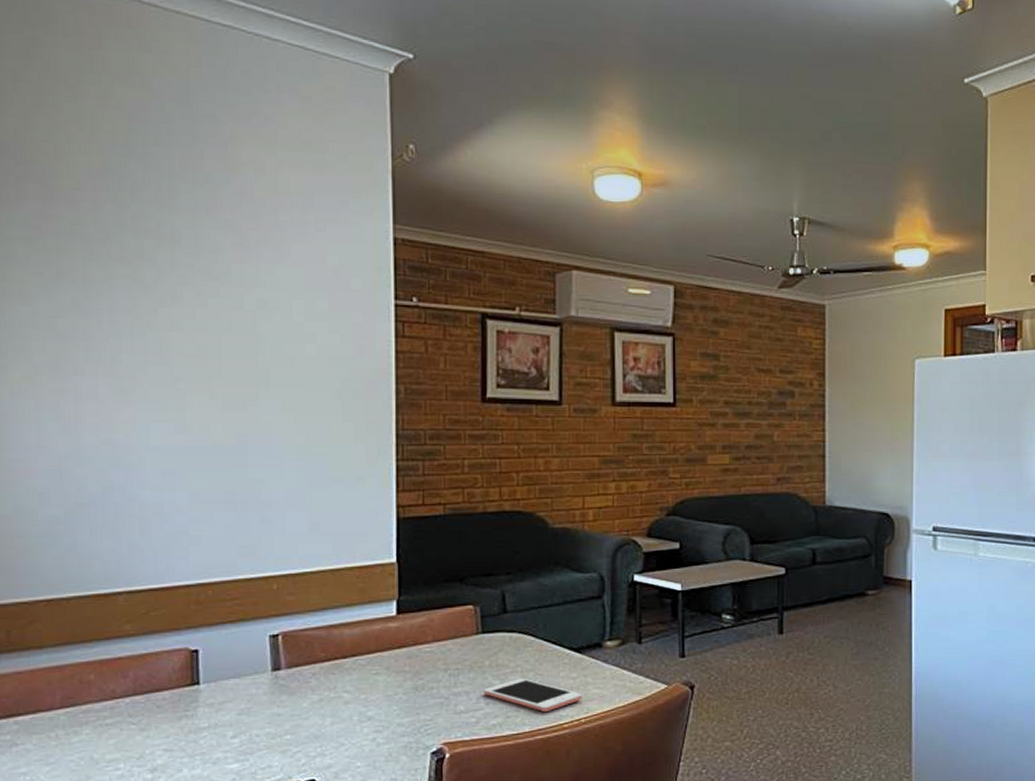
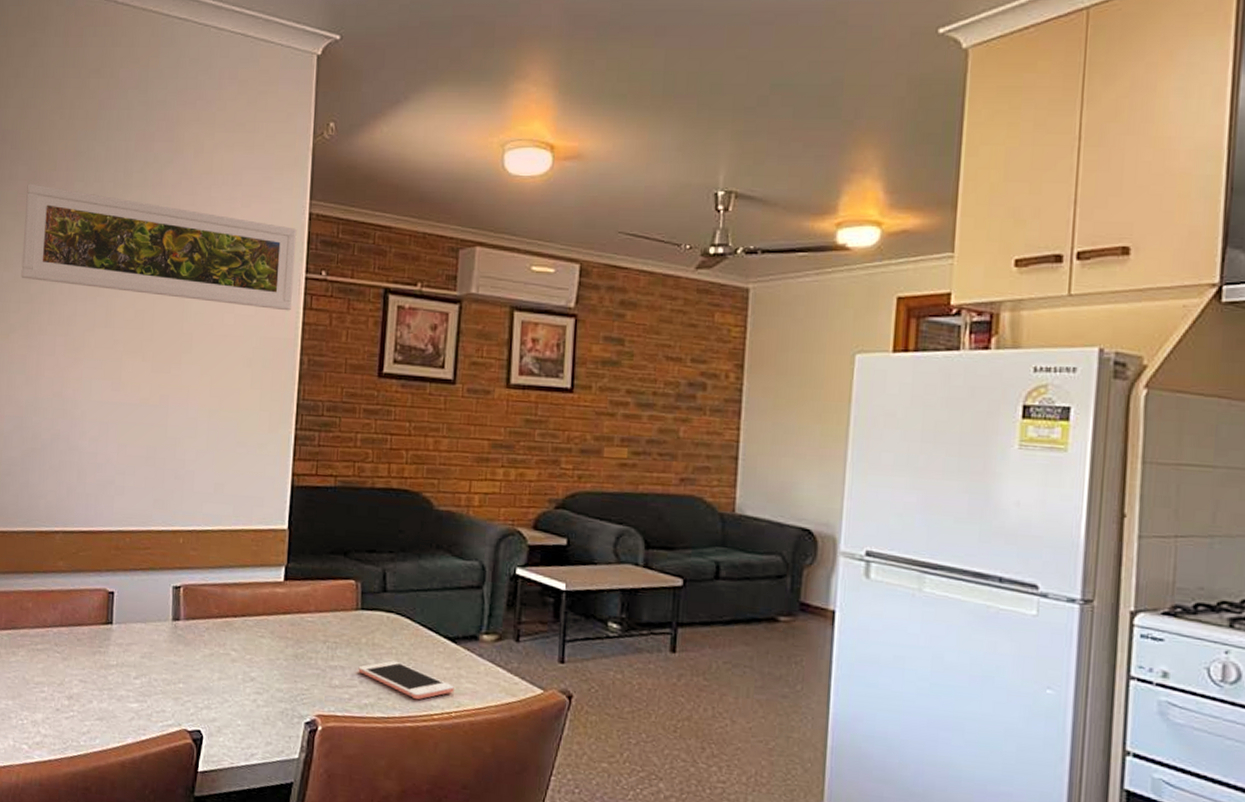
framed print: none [42,204,383,340] -> present [21,183,297,311]

